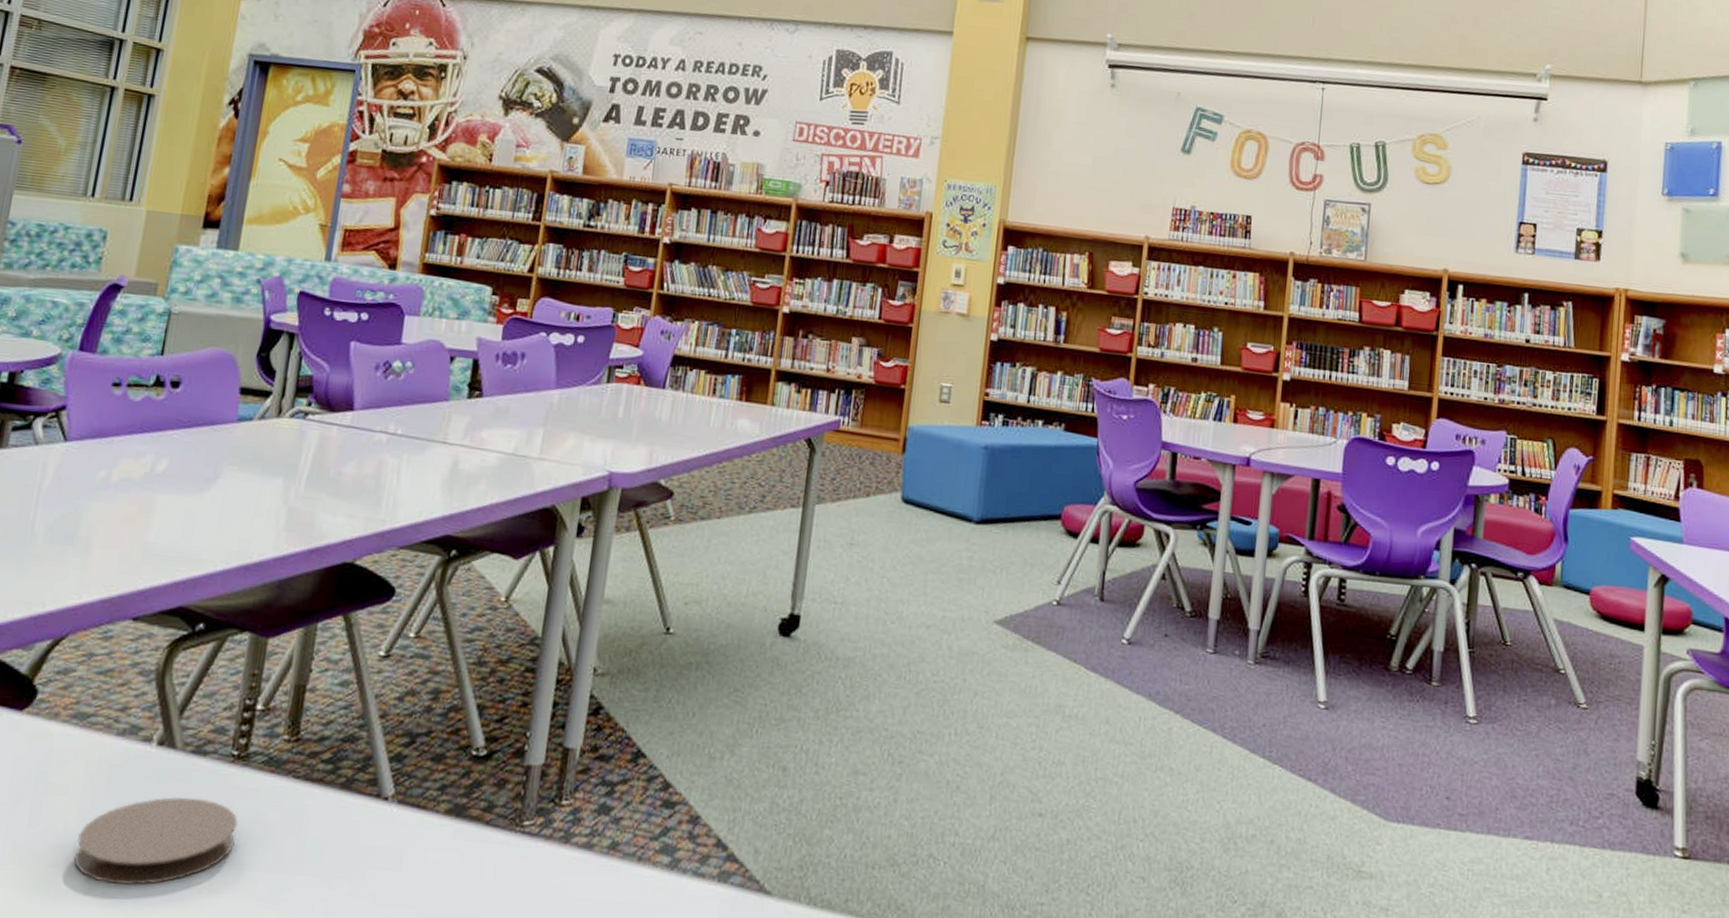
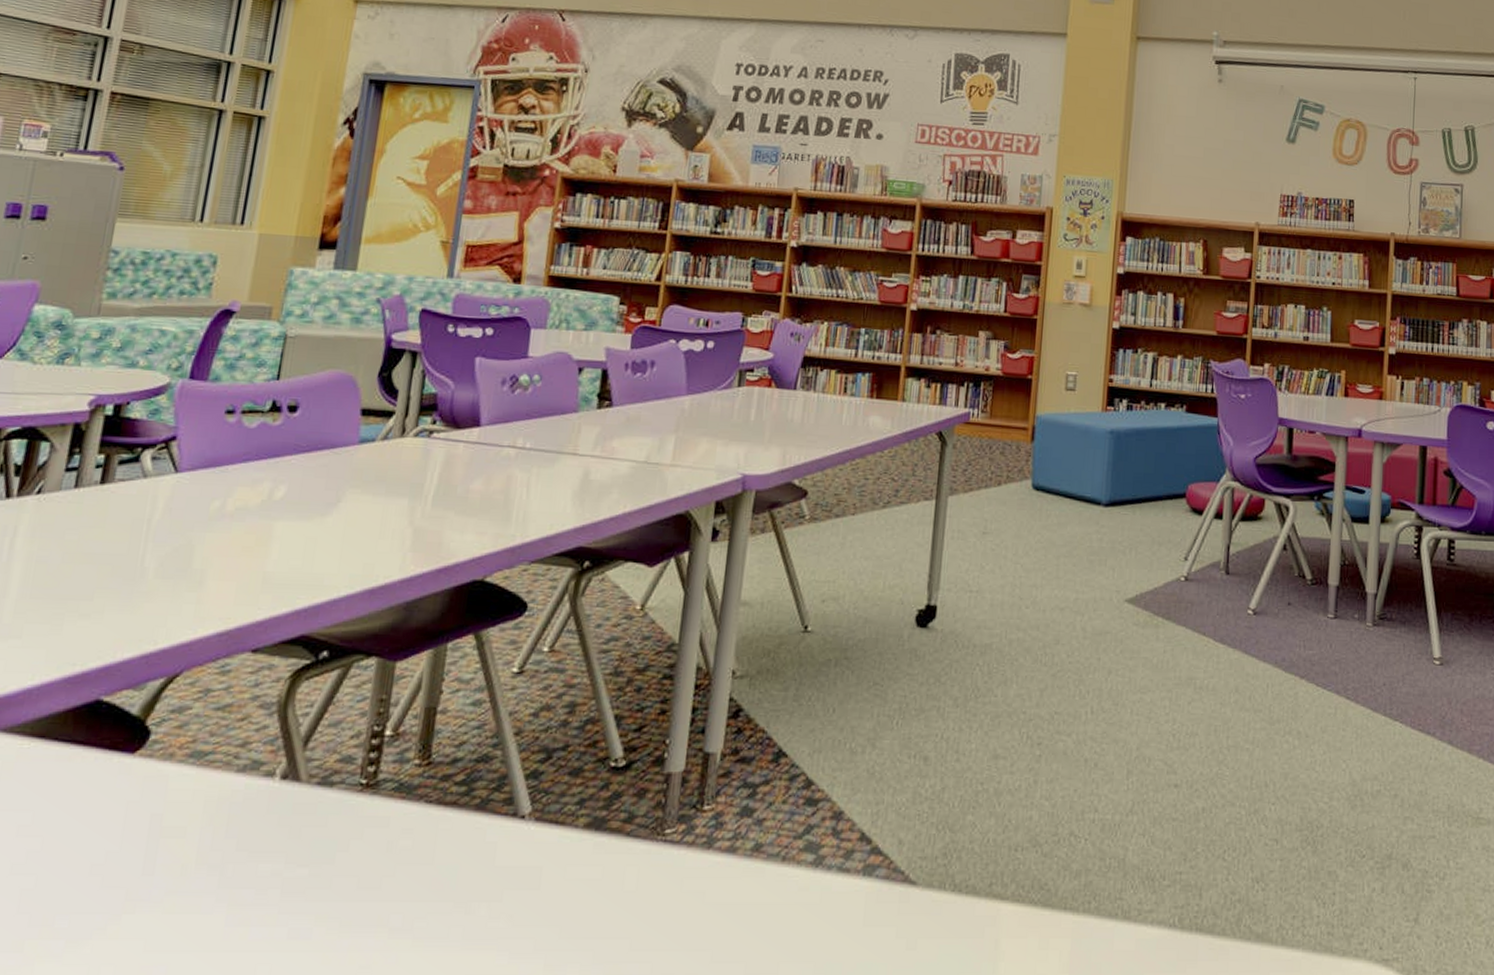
coaster: present [73,797,238,886] -> none [192,830,368,927]

